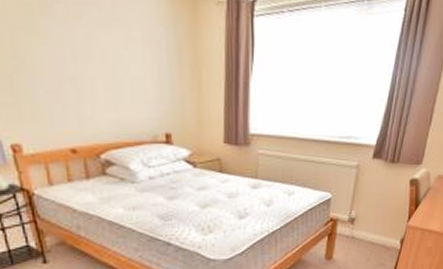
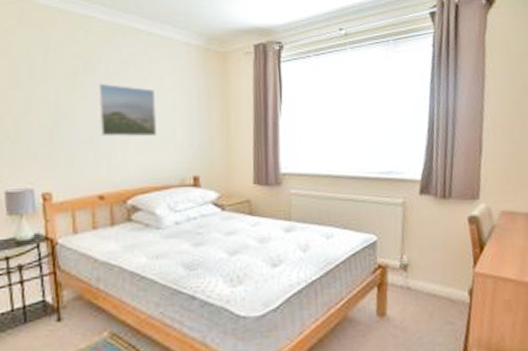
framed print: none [56,26,125,89] -> present [97,83,156,137]

